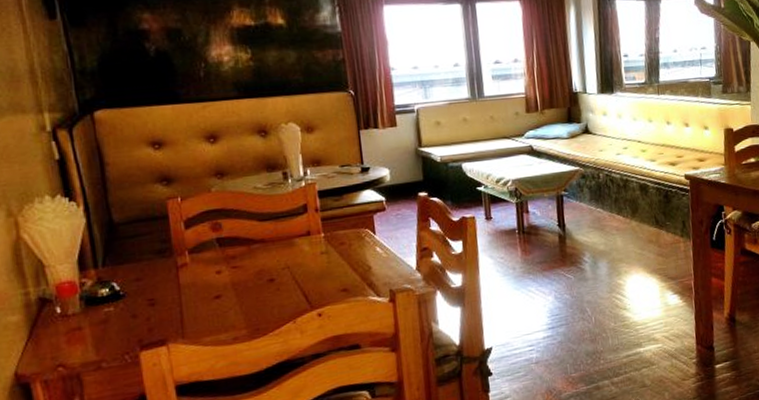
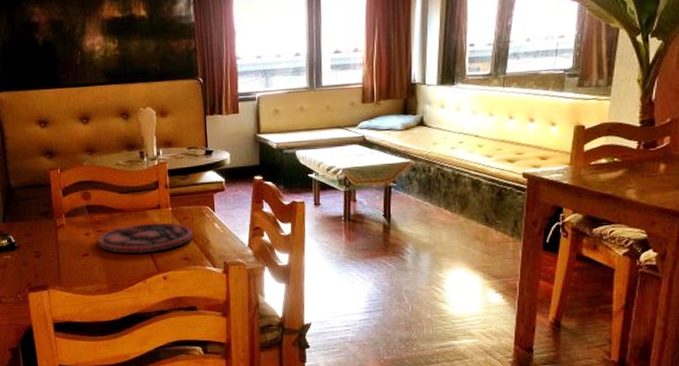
plate: none [232,250,351,291] -> present [97,222,193,254]

